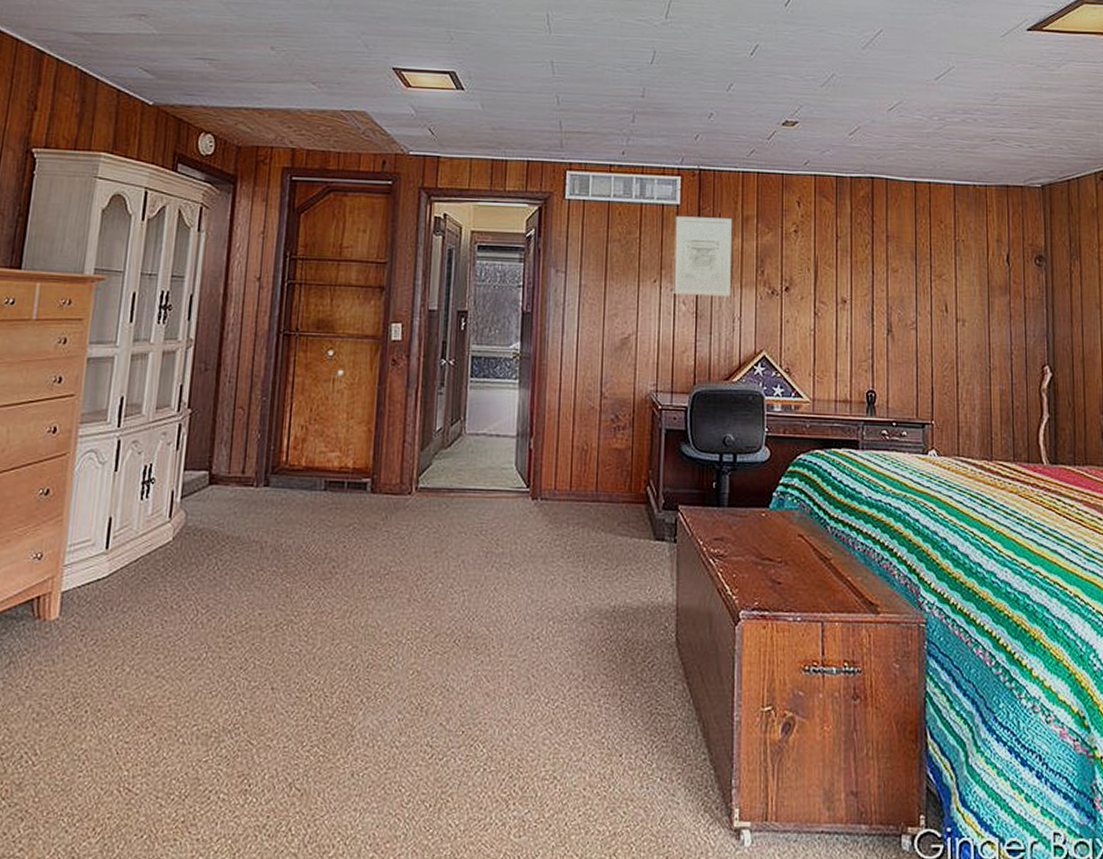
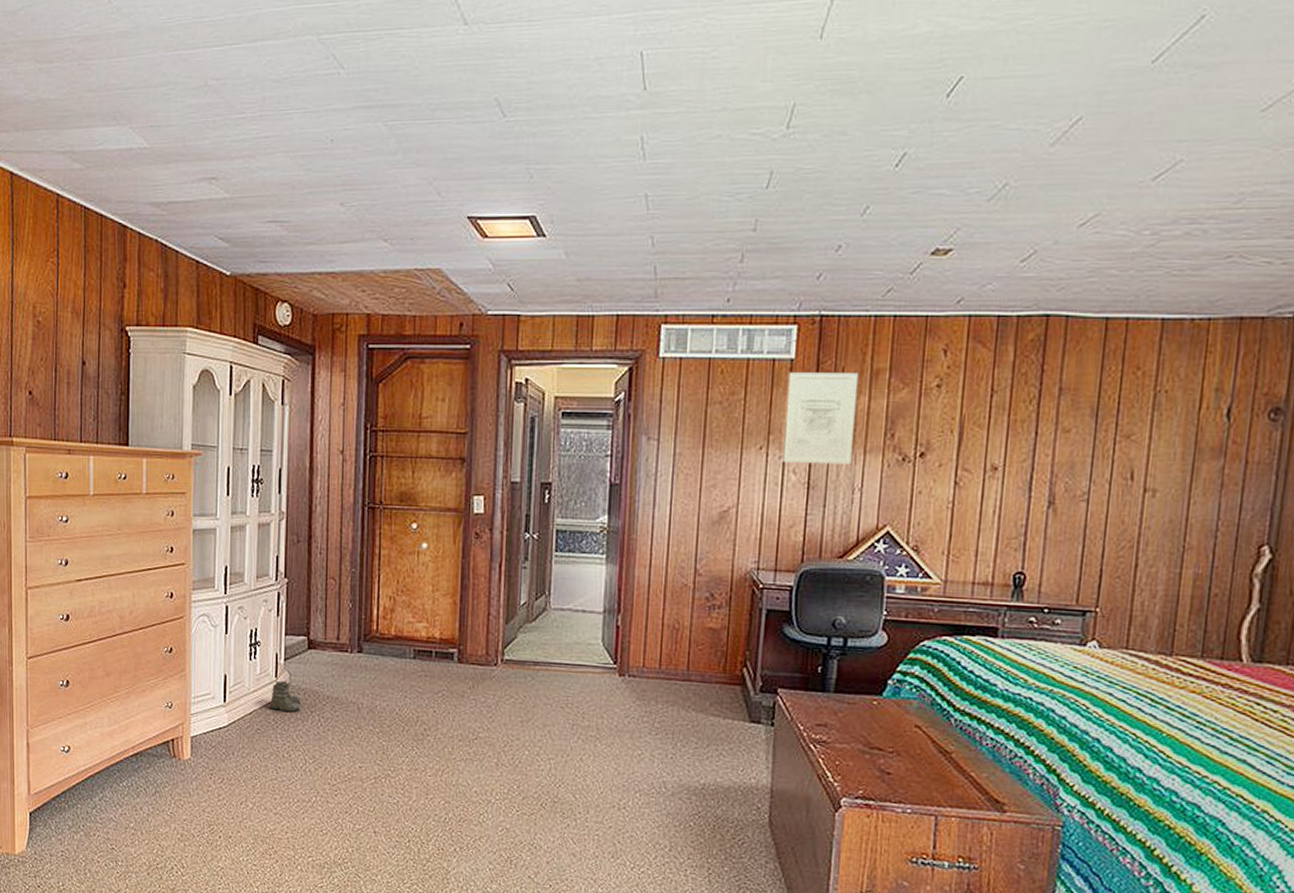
boots: none [160,521,197,558] -> present [270,681,301,713]

